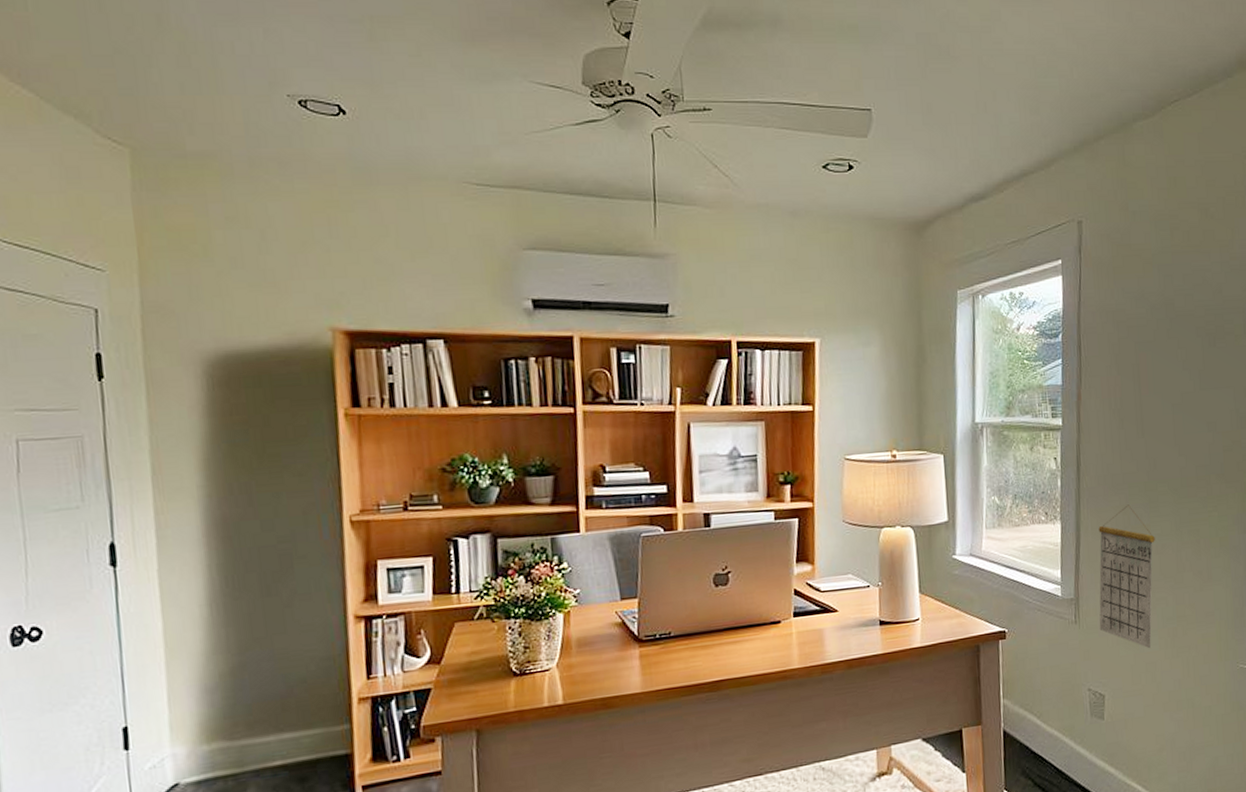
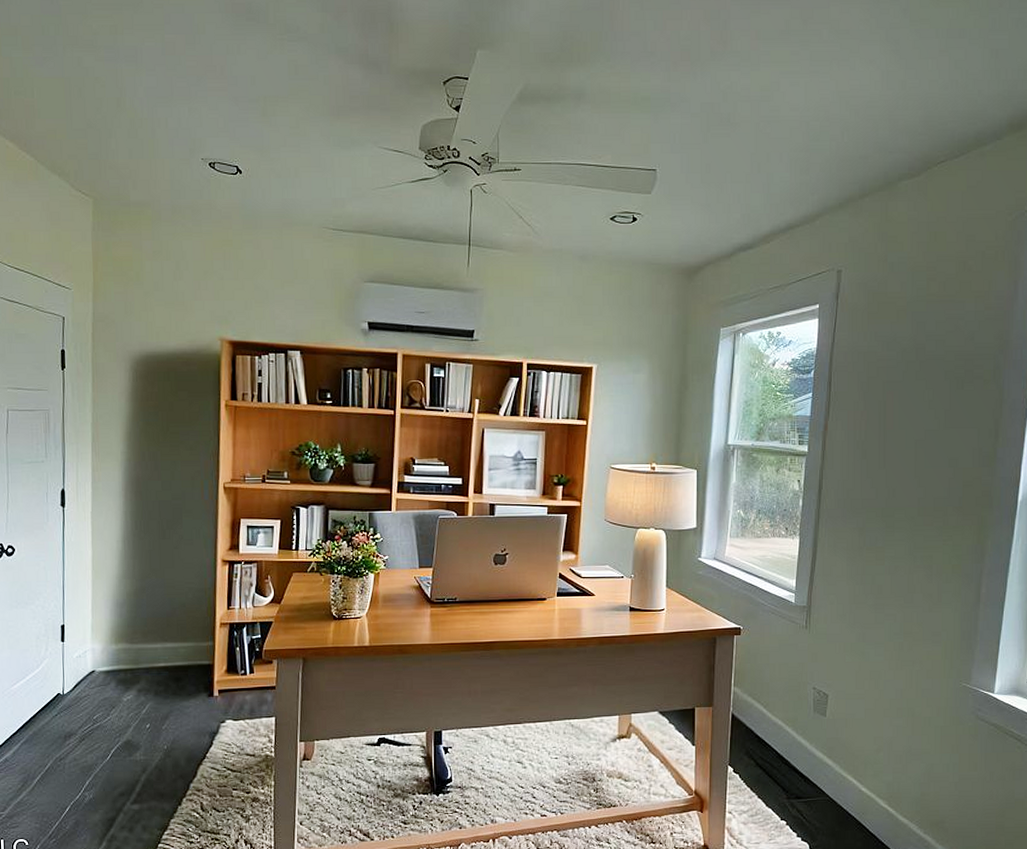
calendar: present [1098,504,1155,649] -> none [828,527,888,659]

